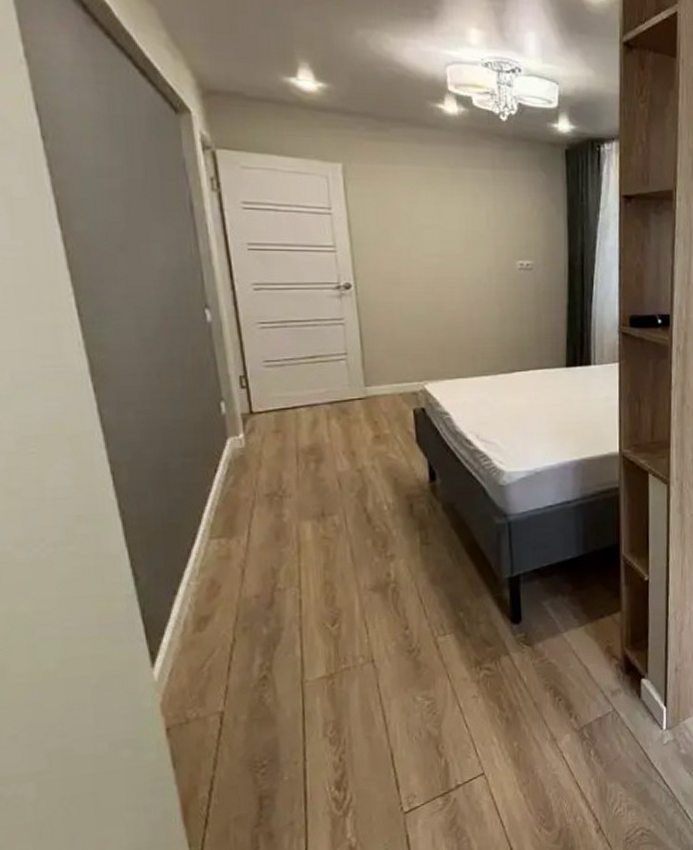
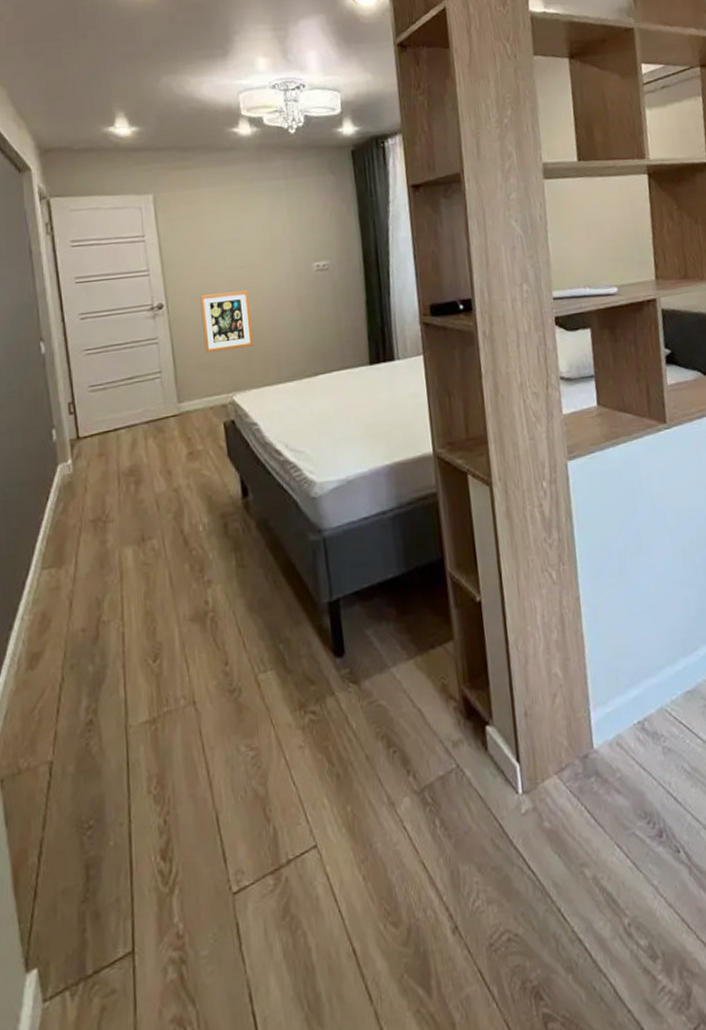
wall art: none [393,280,450,340] -> present [200,290,255,353]

